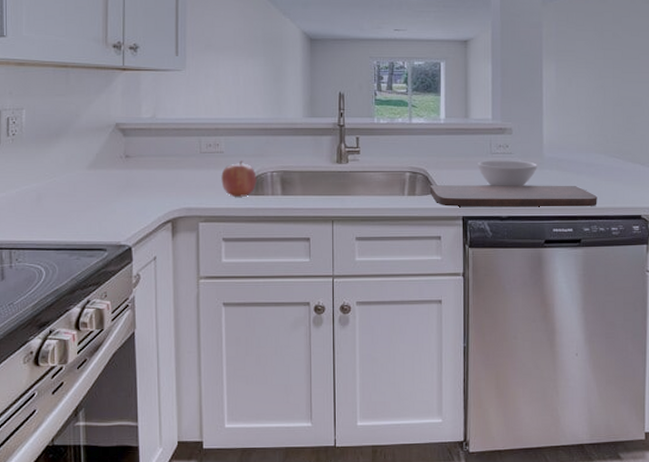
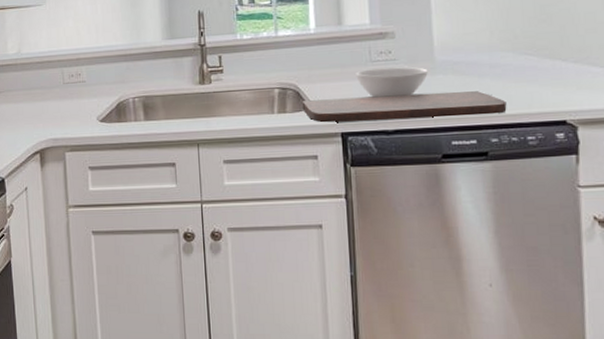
fruit: present [221,161,257,197] -> none [84,88,119,125]

